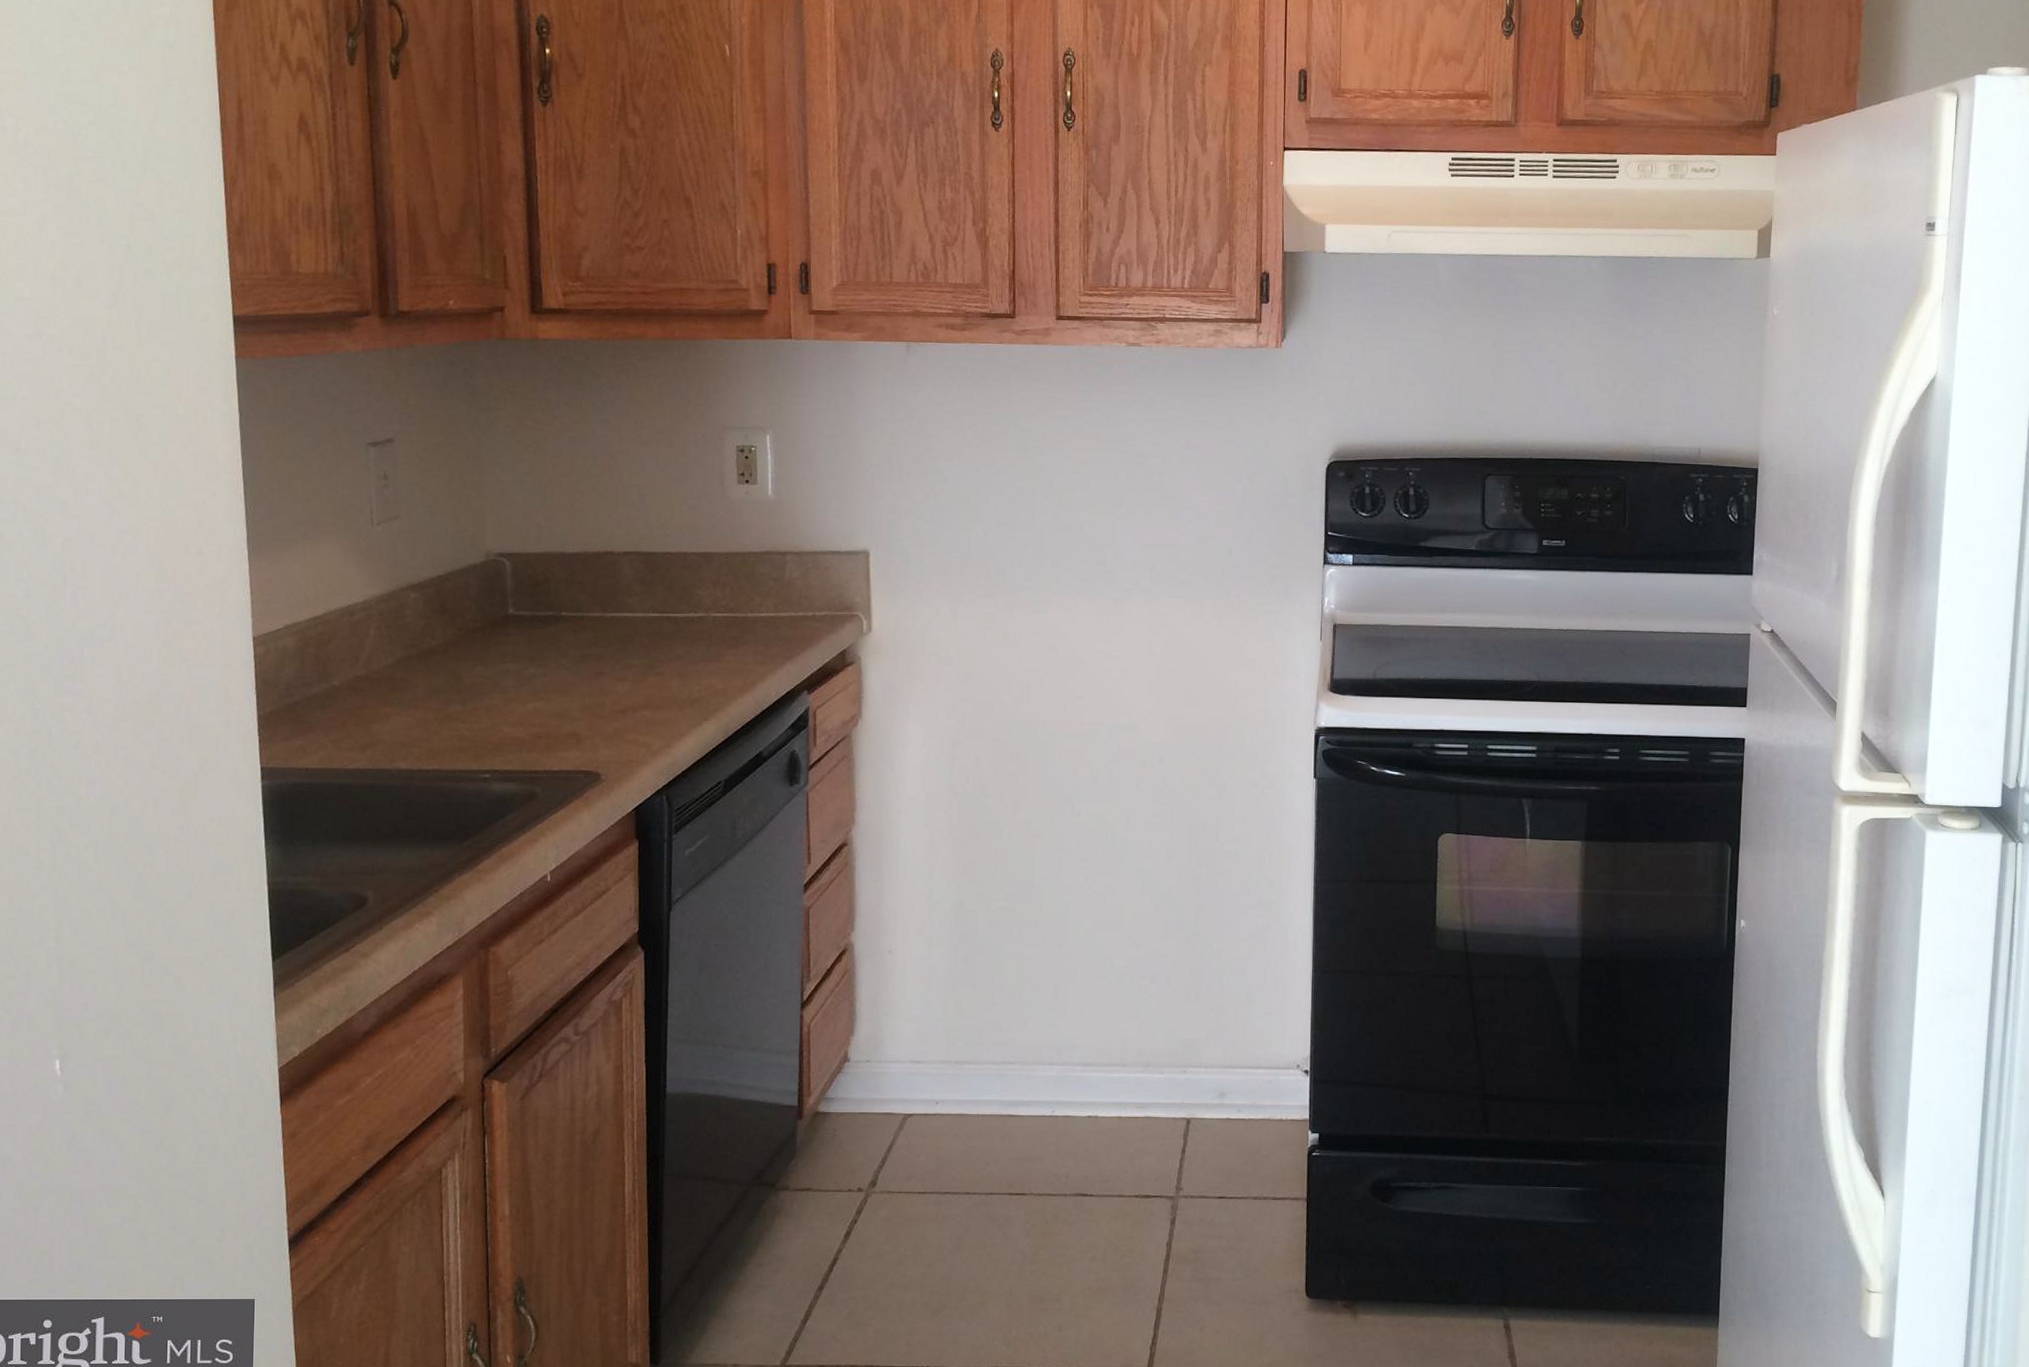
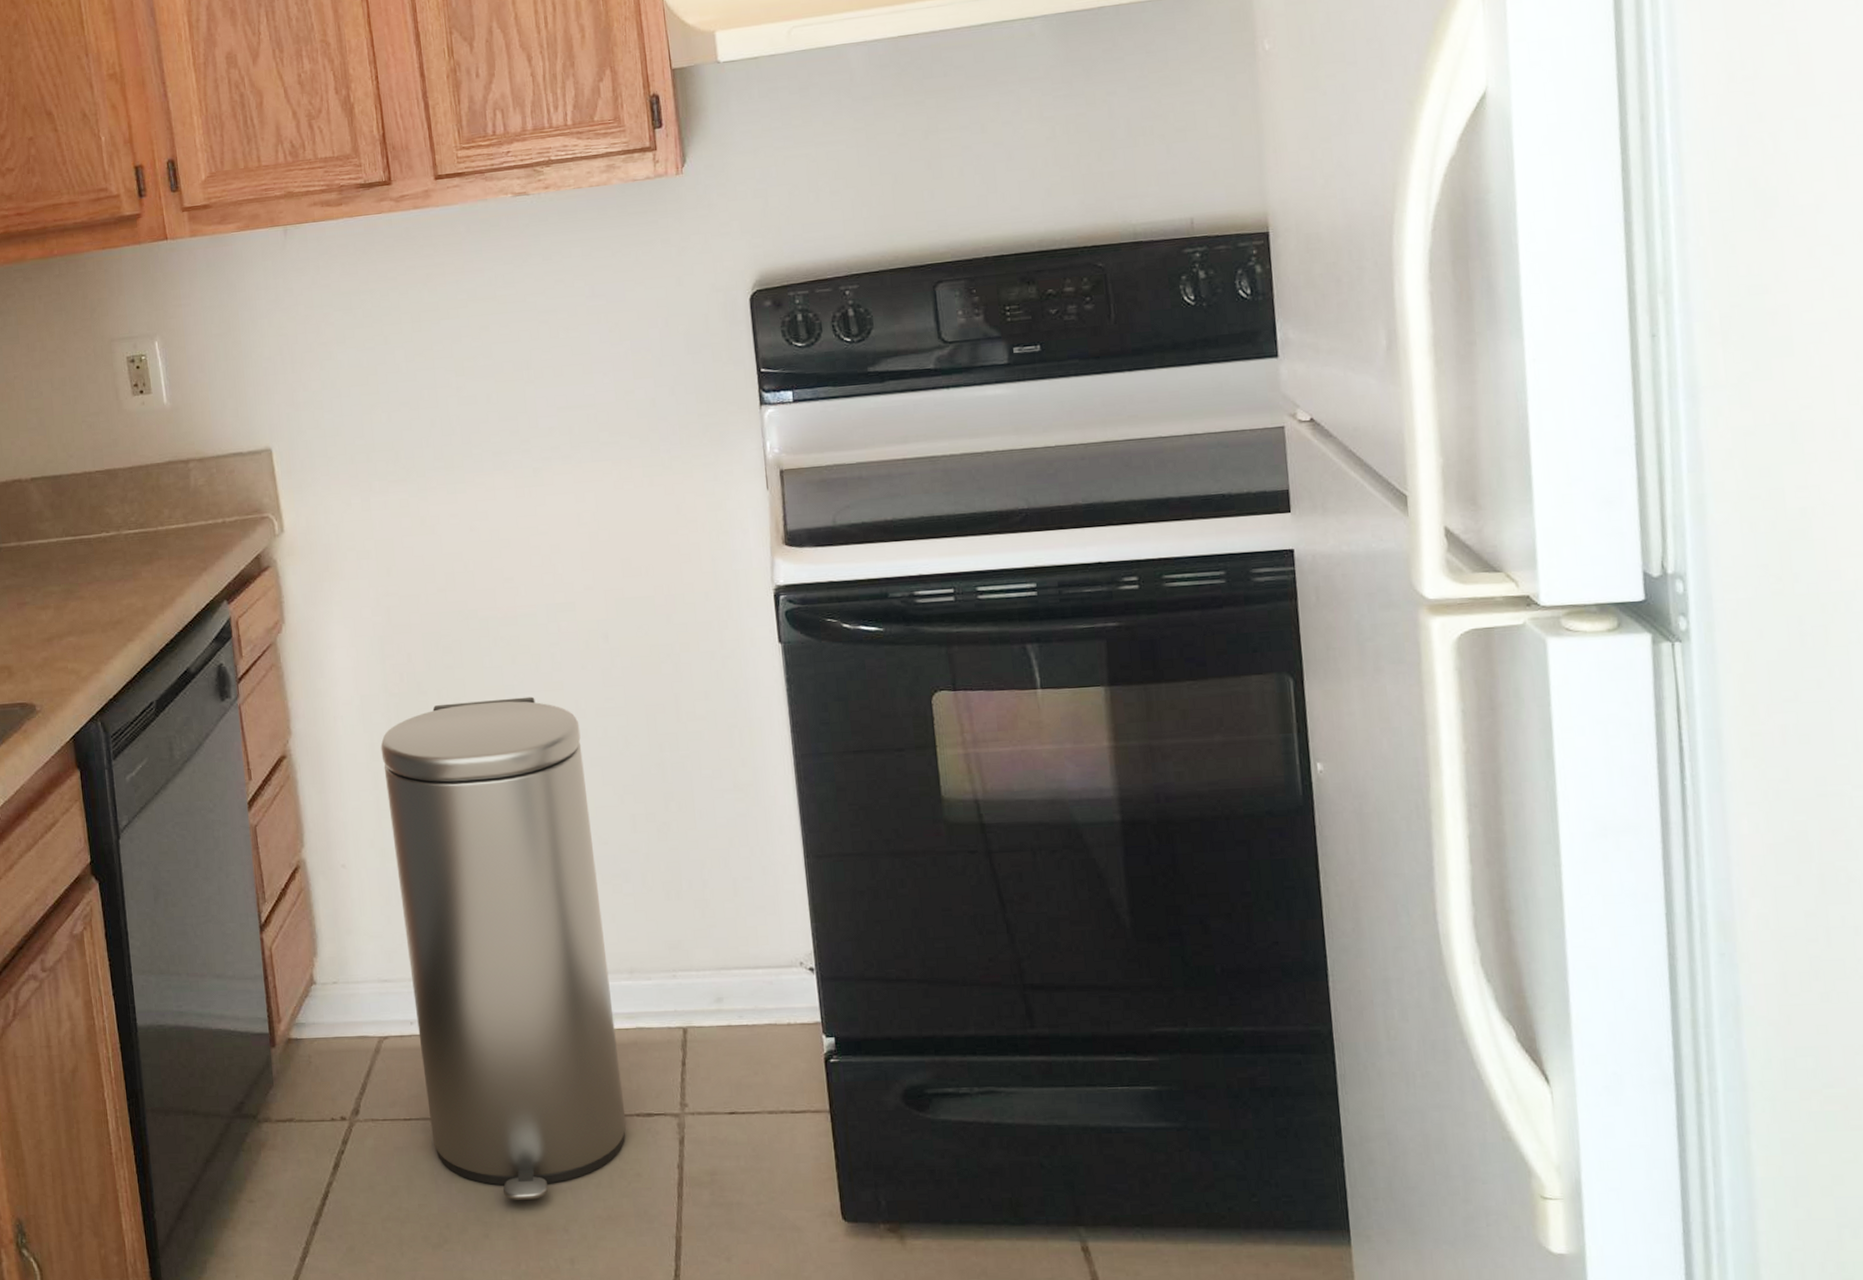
pedal bin: none [939,807,1128,1271] -> present [380,696,627,1200]

